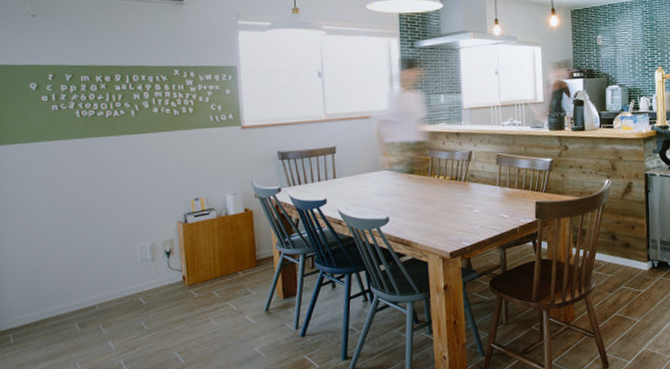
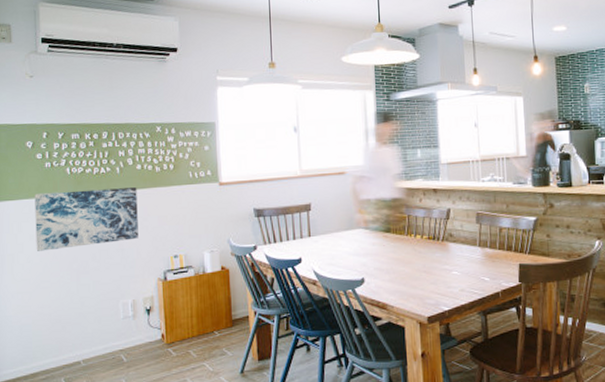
wall art: none [40,131,156,196] -> present [35,187,139,251]

